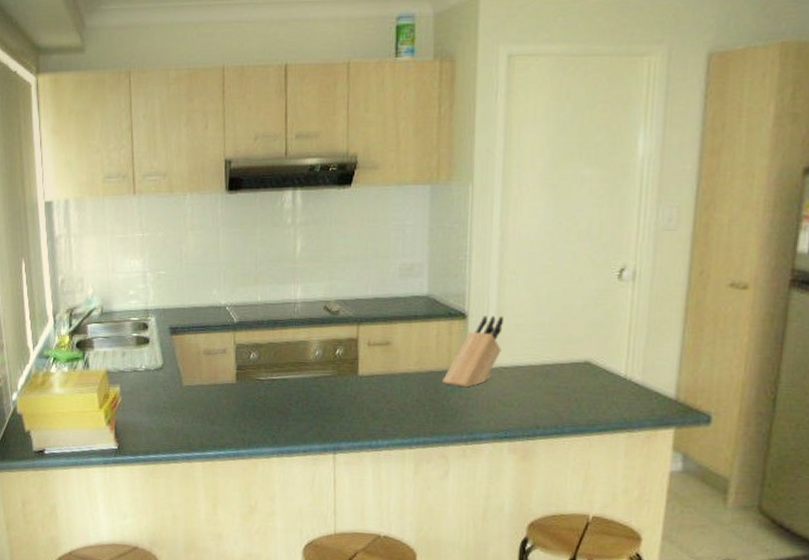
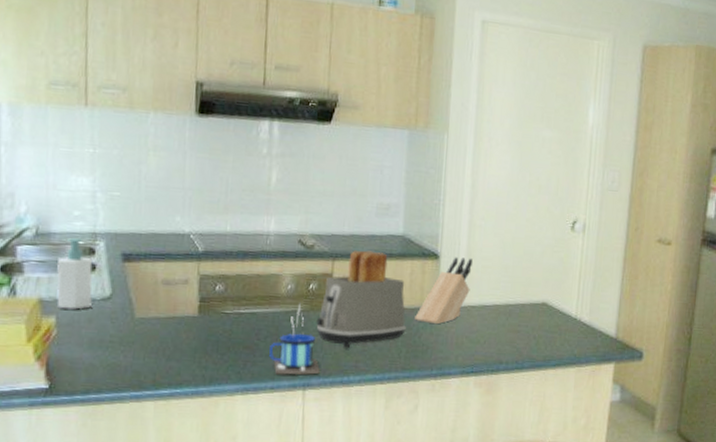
soap bottle: none [119,315,149,379] -> present [56,238,93,310]
mug: none [301,368,349,439] -> present [269,303,320,375]
toaster: none [344,313,434,412] -> present [316,250,406,348]

